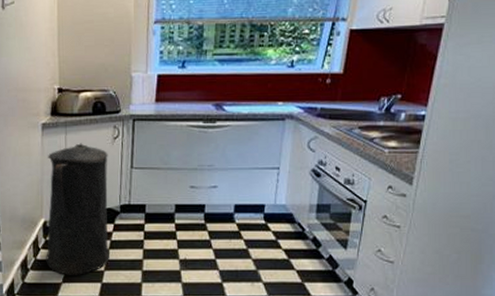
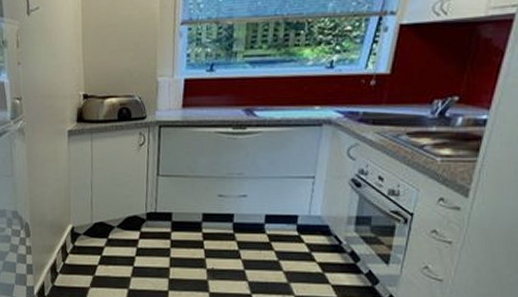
trash can: present [46,143,111,275] -> none [74,150,137,281]

